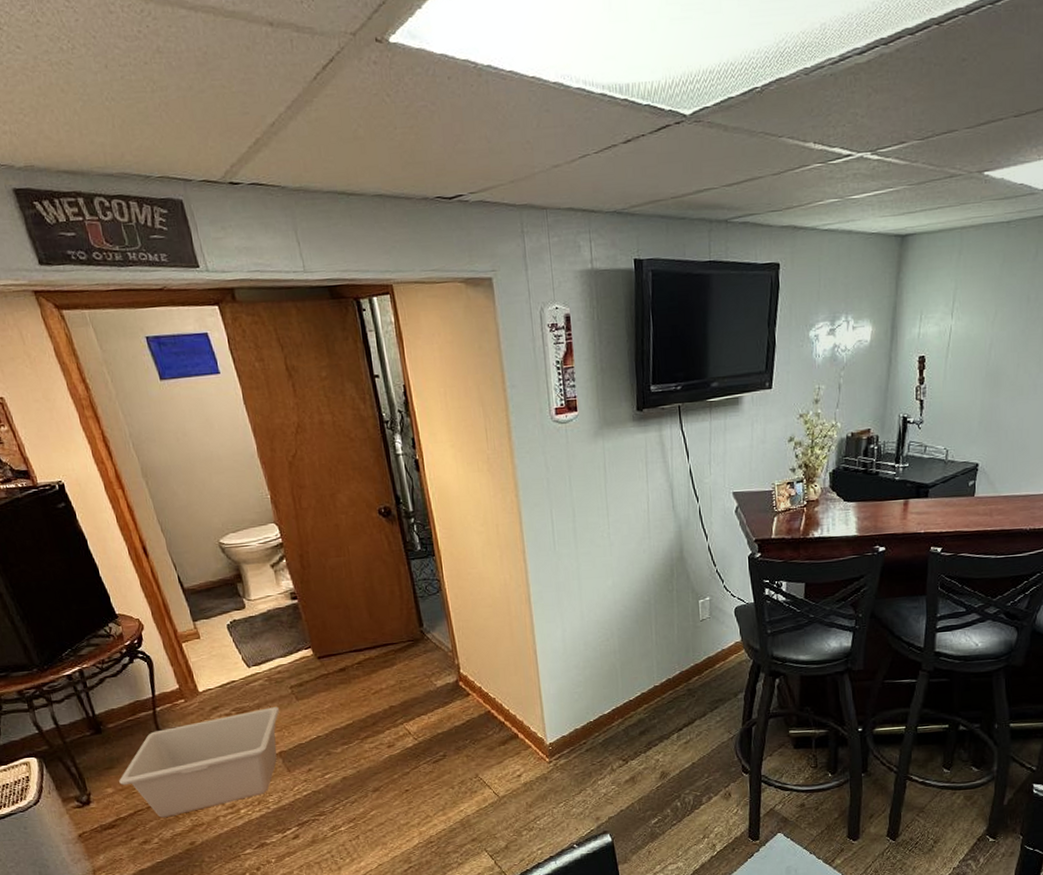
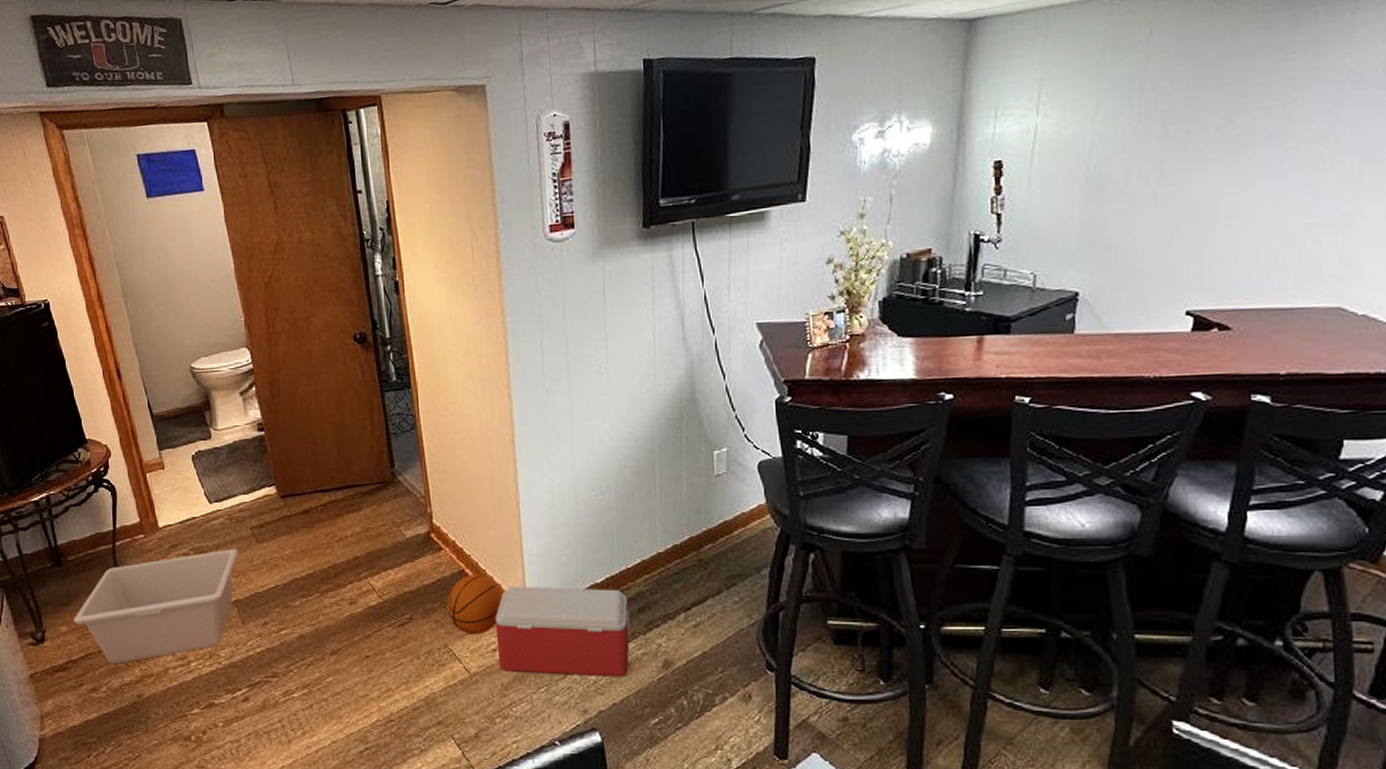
basketball: none [476,714,525,765] -> present [447,575,502,635]
cooler: none [518,718,633,793] -> present [495,586,630,677]

